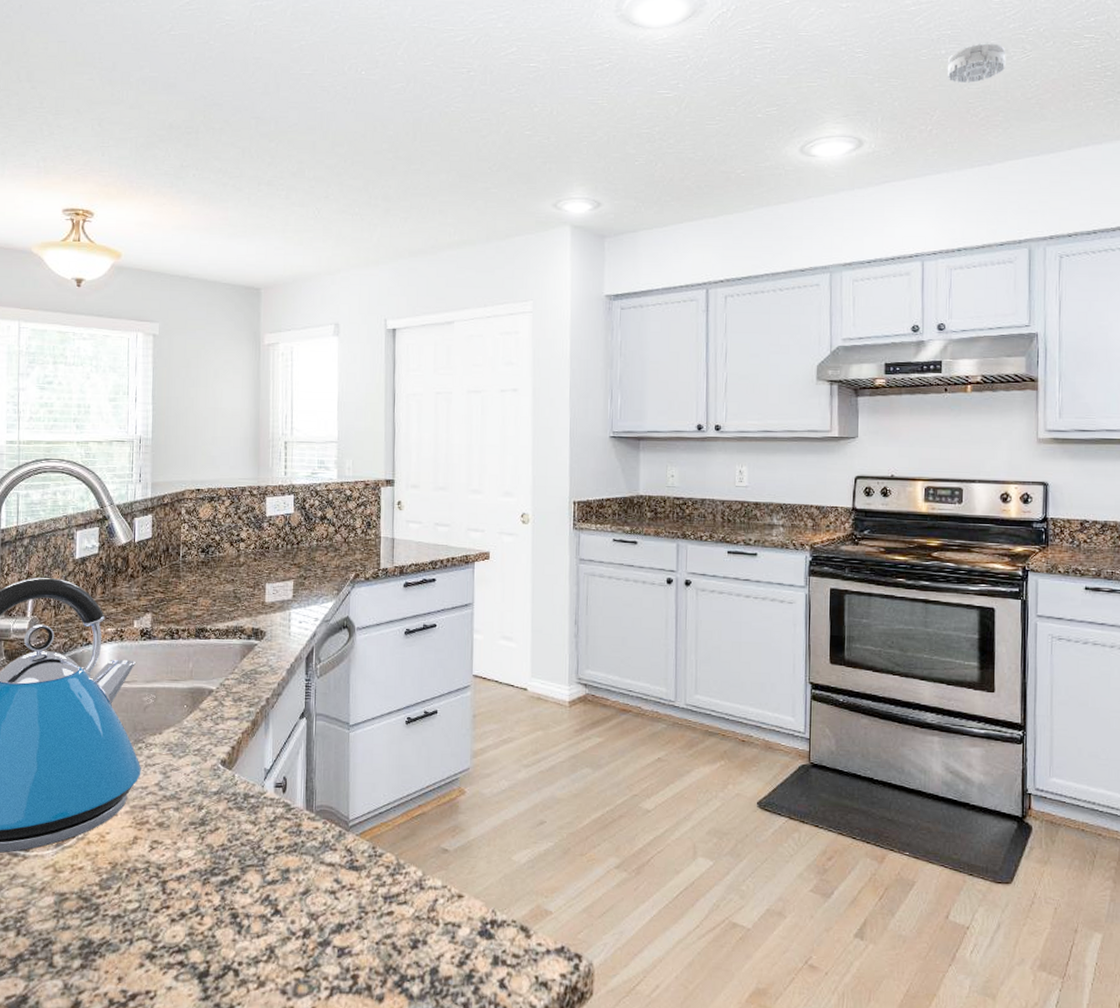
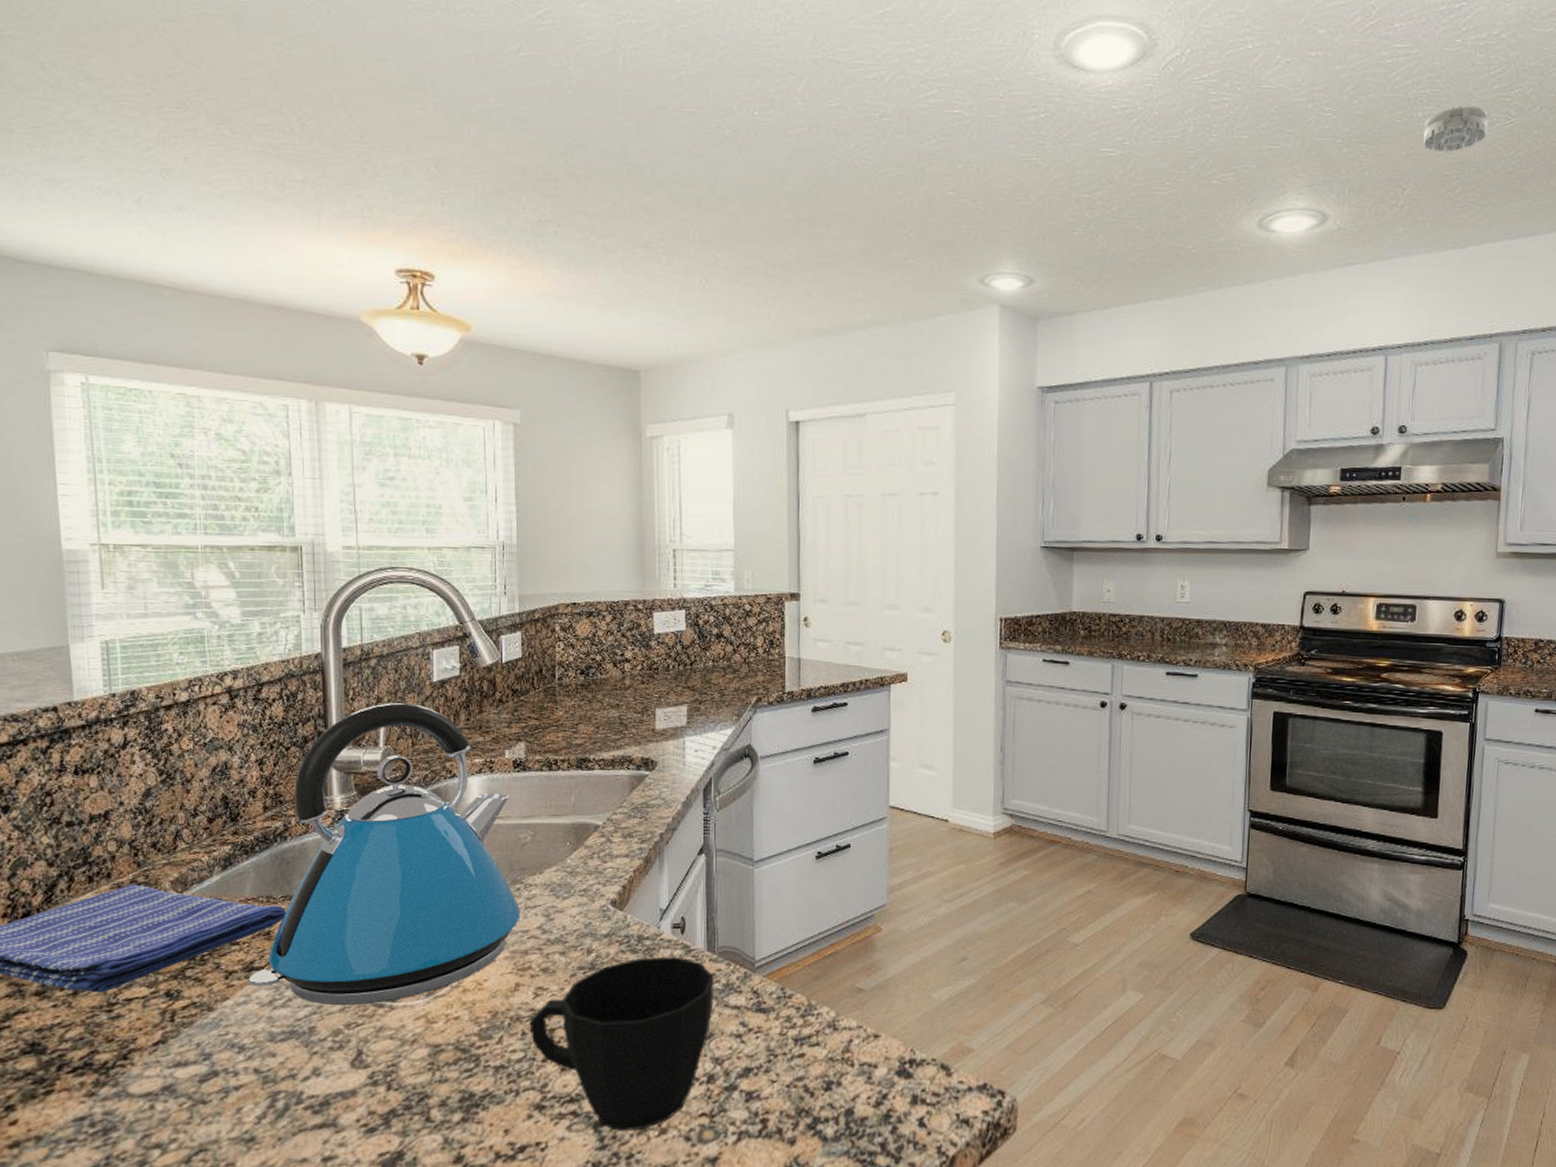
cup: none [144,814,312,983] -> present [529,956,715,1131]

